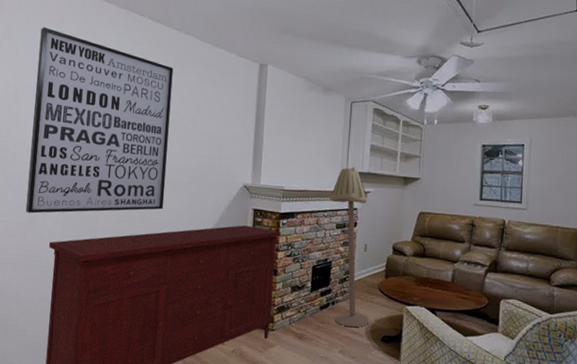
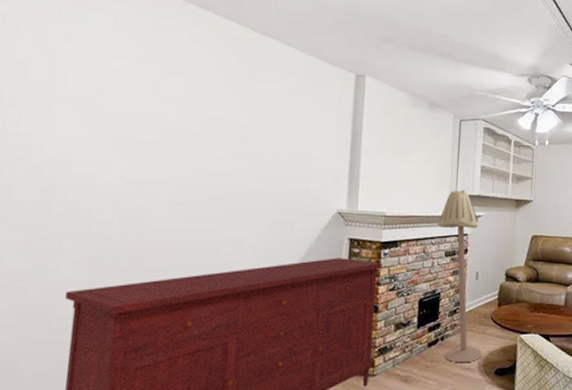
wall art: present [25,27,174,214] -> none [27,12,247,255]

